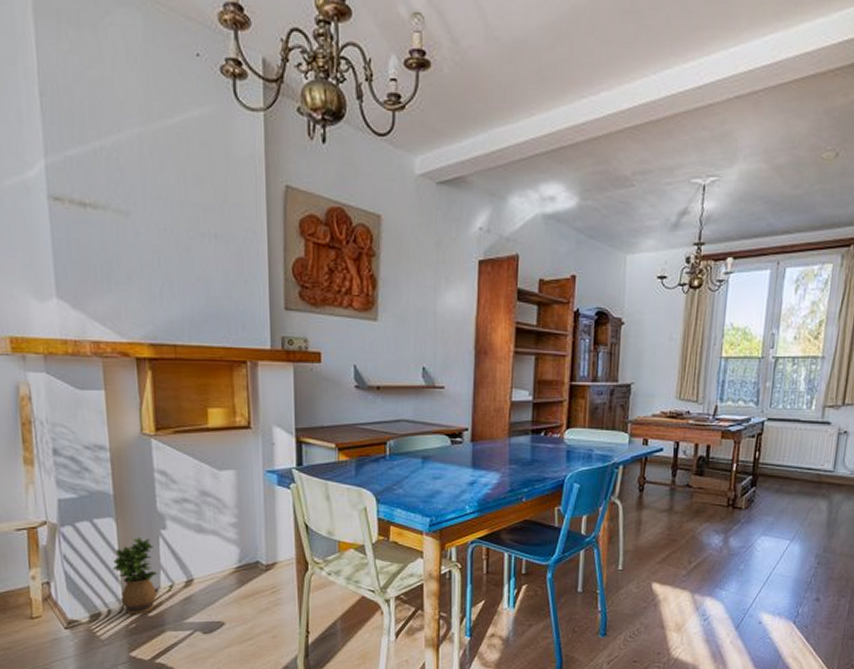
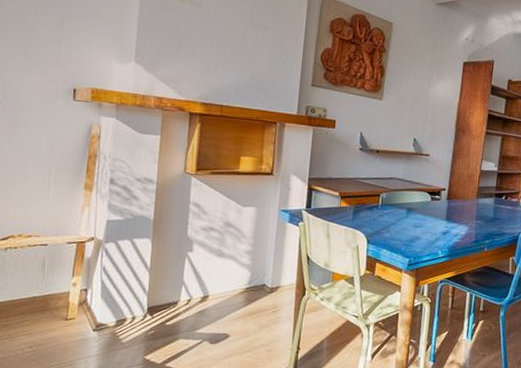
potted plant: present [112,536,158,615] -> none [142,256,180,323]

